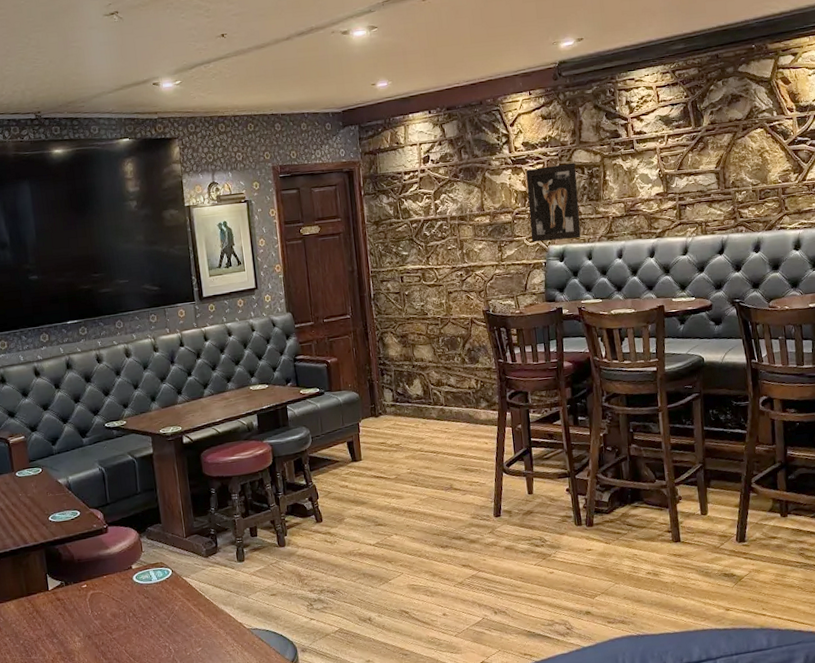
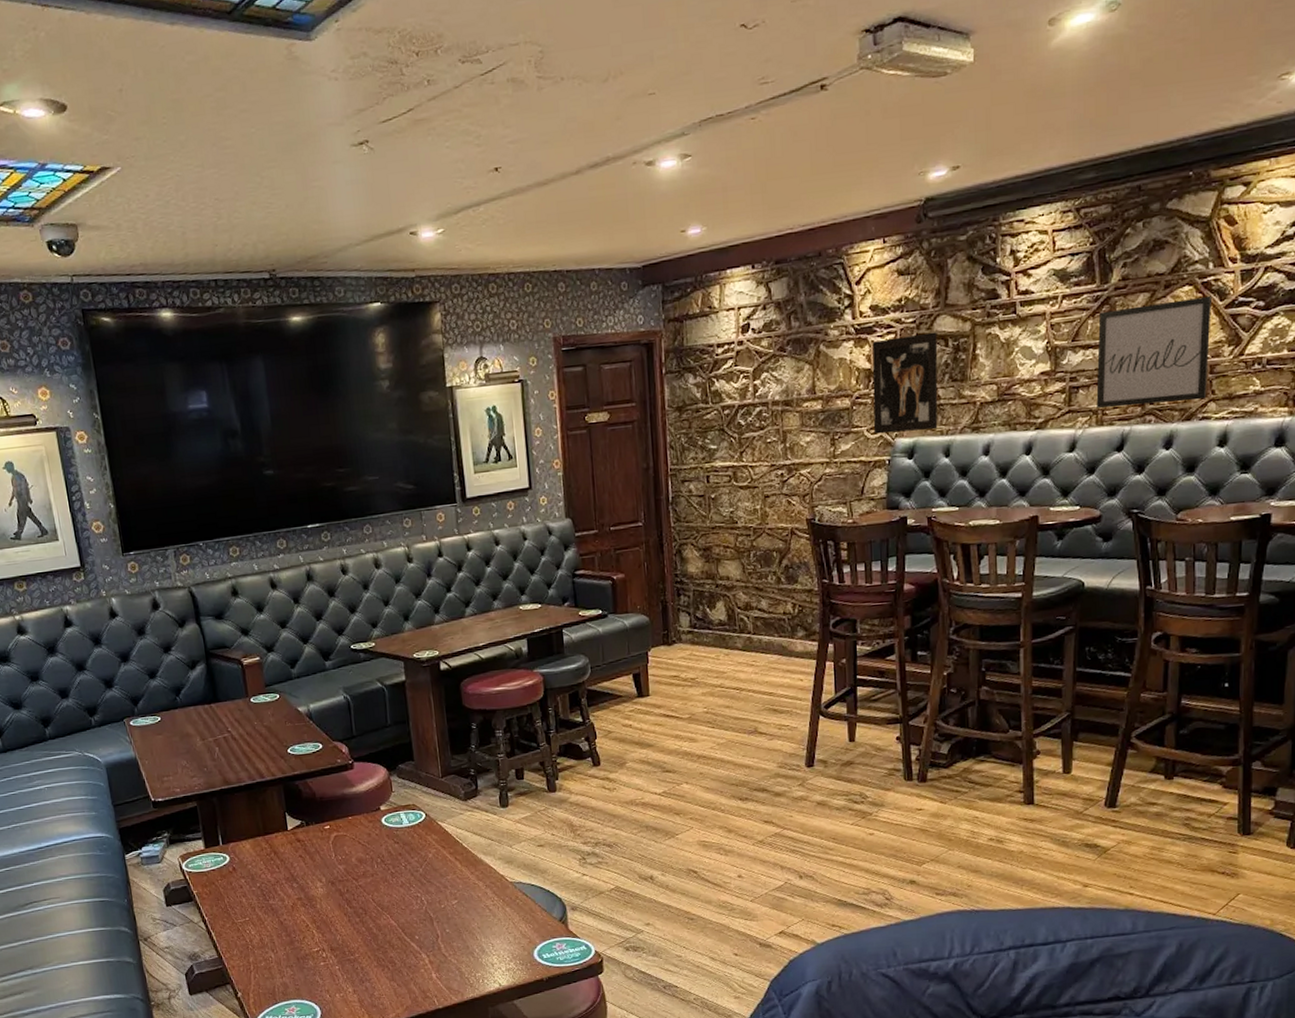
wall art: none [696,136,782,221] -> present [1096,295,1211,409]

